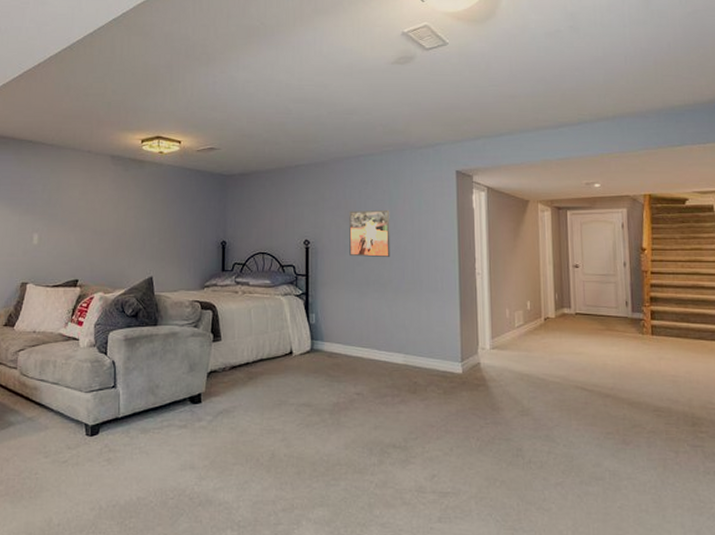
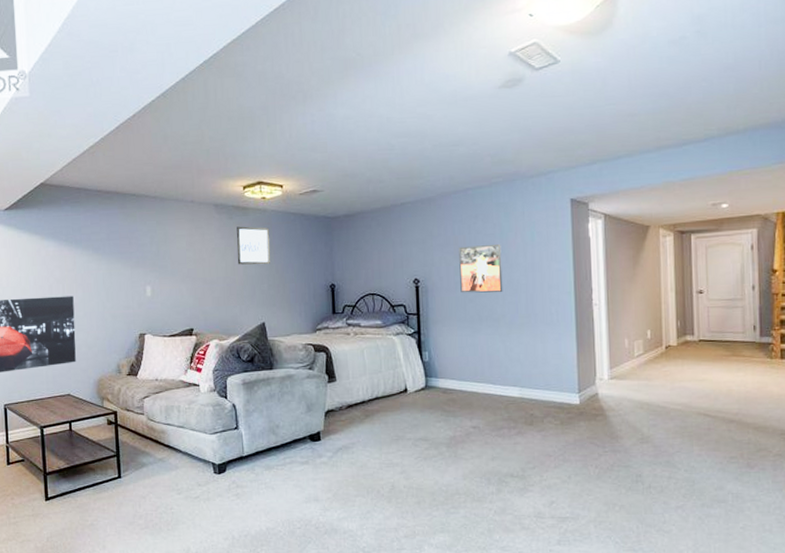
wall art: none [129,179,165,218] -> present [236,226,270,265]

